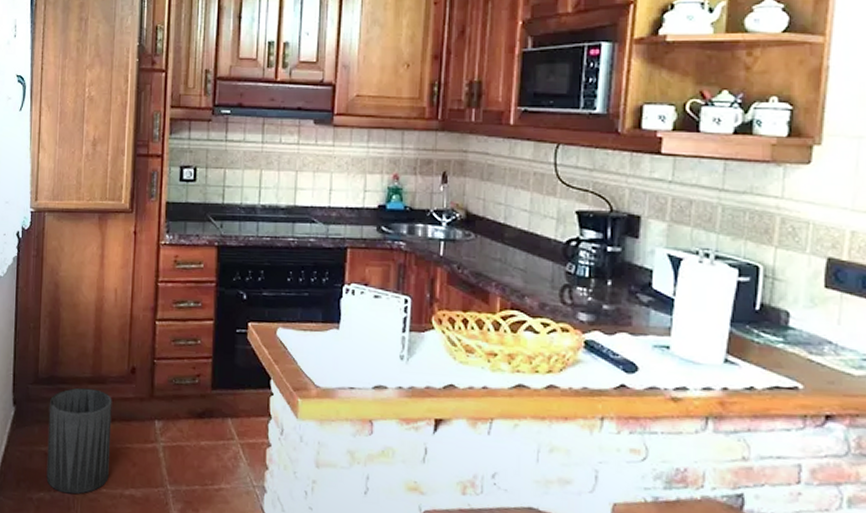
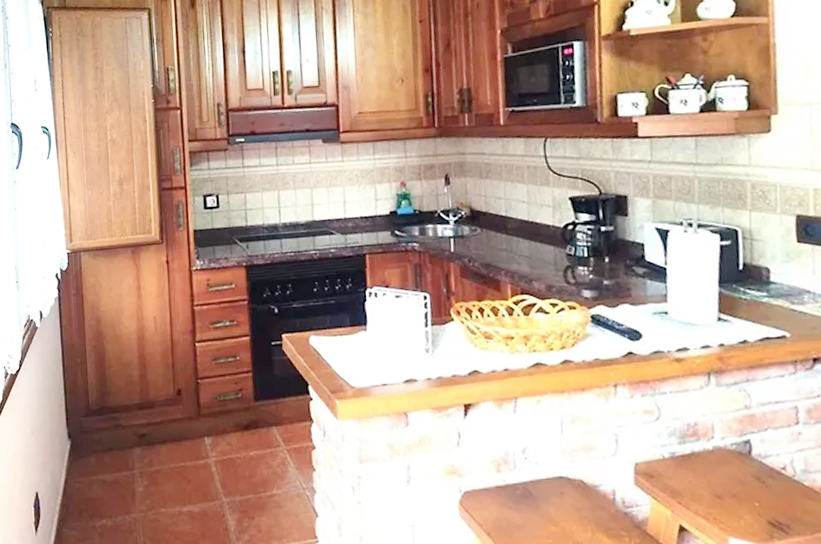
trash can: present [46,387,112,494] -> none [102,414,166,518]

